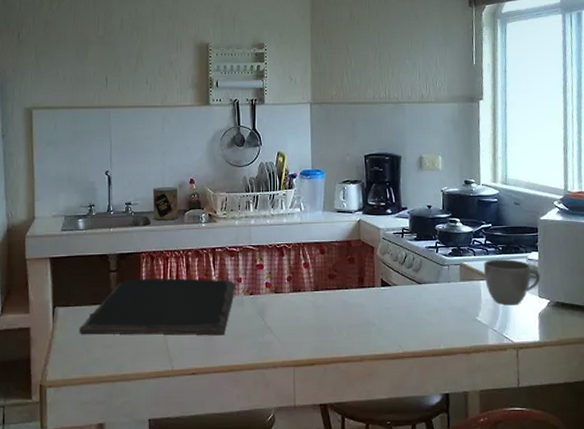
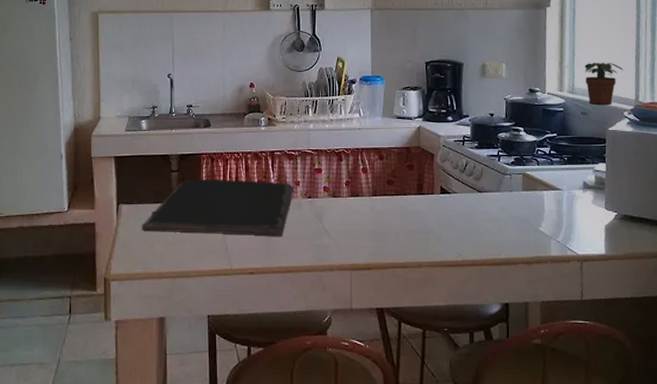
tin can: present [152,187,179,221] -> none [213,91,239,123]
cup: present [483,259,541,306] -> none [547,170,608,217]
potted plant: none [516,153,552,195] -> present [585,62,623,105]

